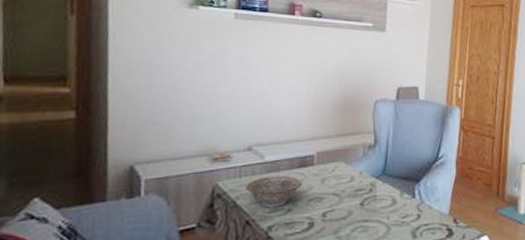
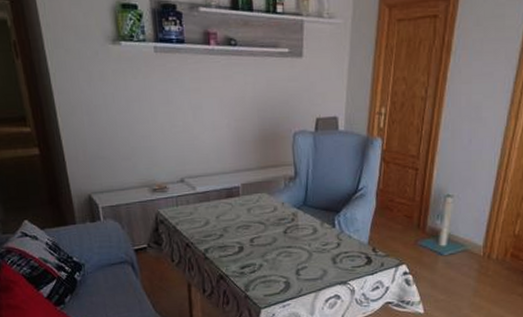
decorative bowl: present [245,175,302,208] -> none [182,205,231,233]

